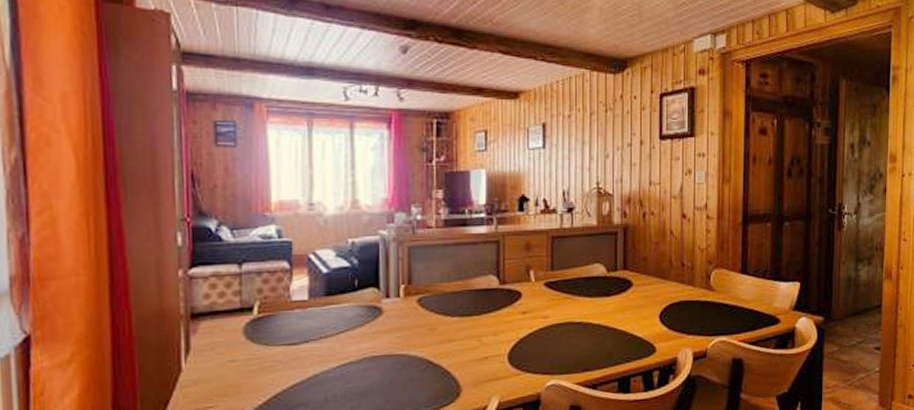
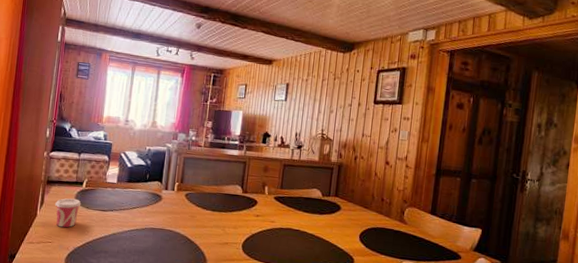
cup: none [211,334,255,382] -> present [55,198,82,228]

